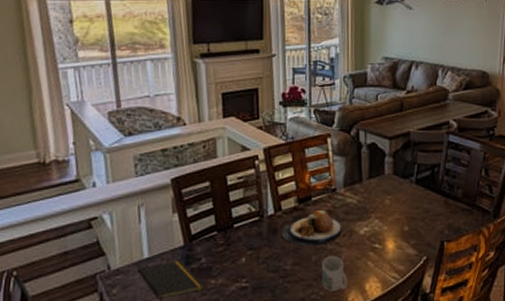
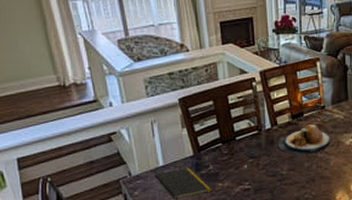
mug: present [322,256,348,291] -> none [314,163,336,192]

